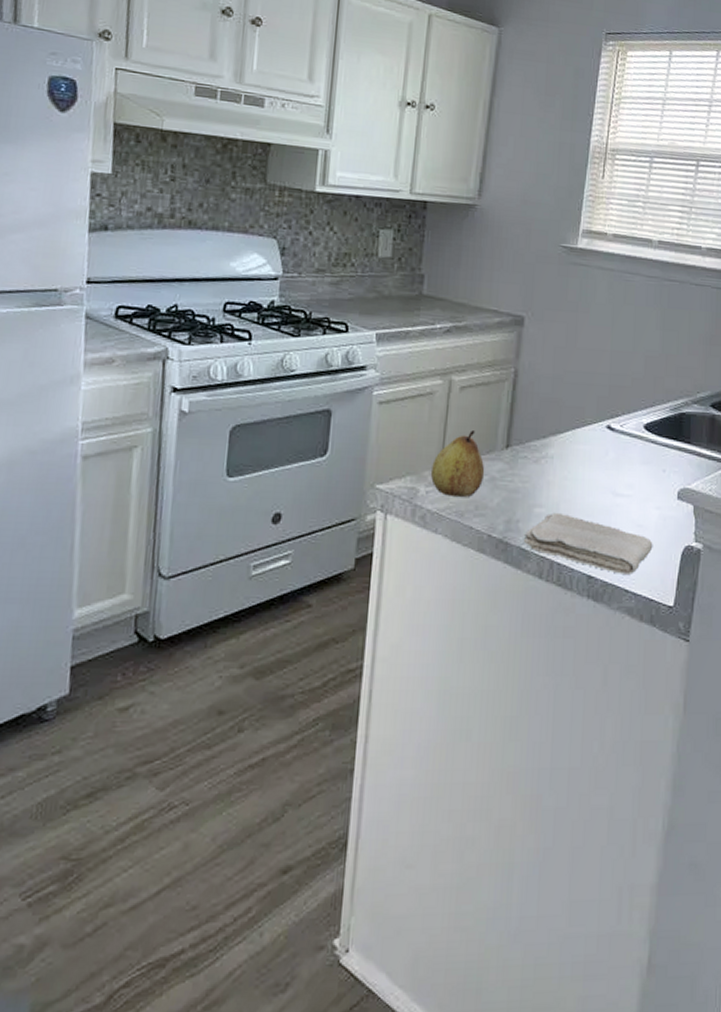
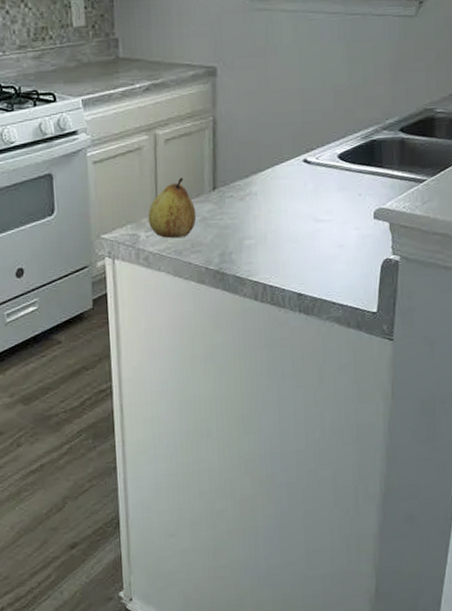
washcloth: present [524,512,653,574] -> none [238,242,355,290]

